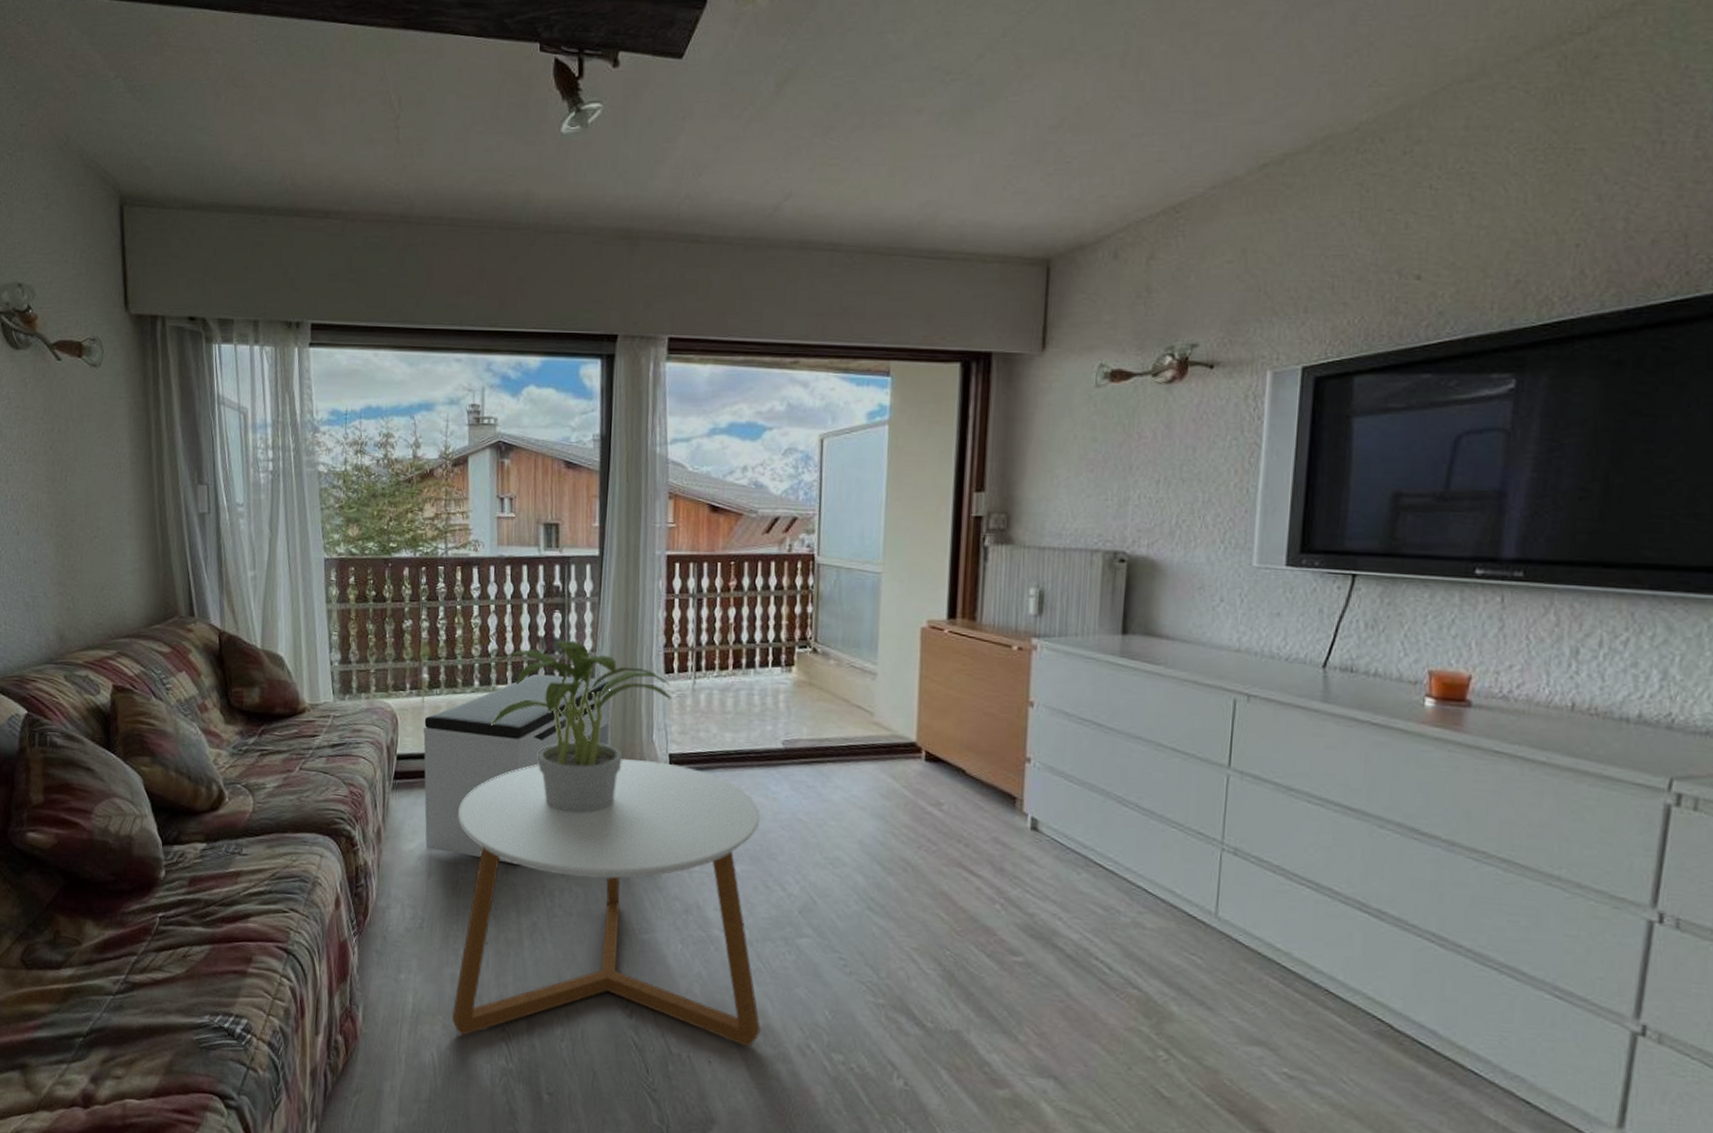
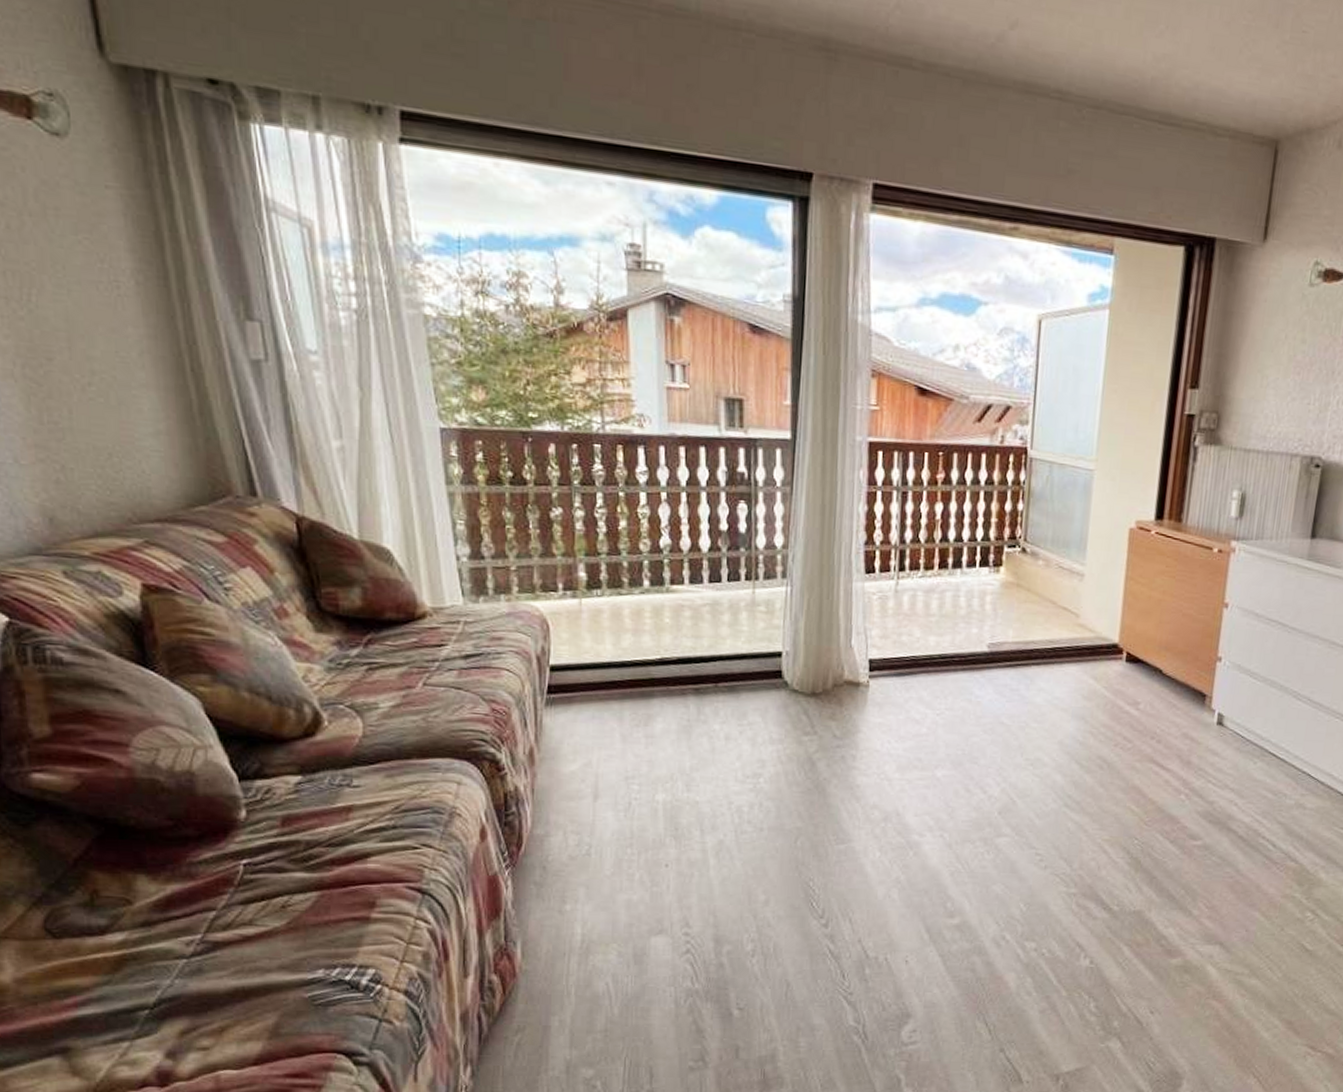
bench: present [423,674,612,864] -> none [581,572,806,781]
coffee table: present [452,759,761,1047] -> none [629,665,963,960]
potted plant: present [491,640,672,814] -> none [665,535,873,725]

